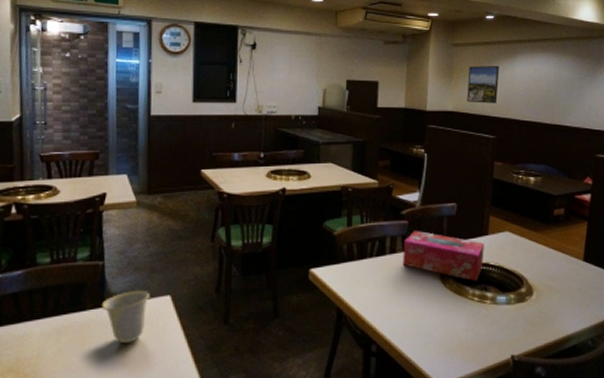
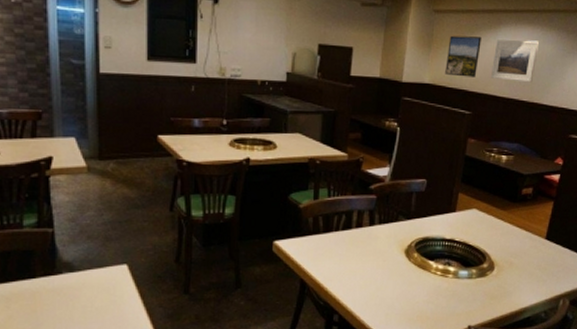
cup: present [101,291,150,344] -> none [53,259,105,312]
tissue box: present [403,231,484,281] -> none [369,206,451,256]
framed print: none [512,66,555,106] -> present [491,40,539,83]

